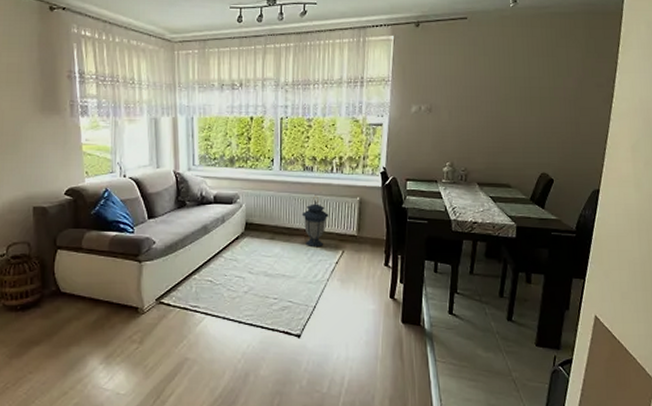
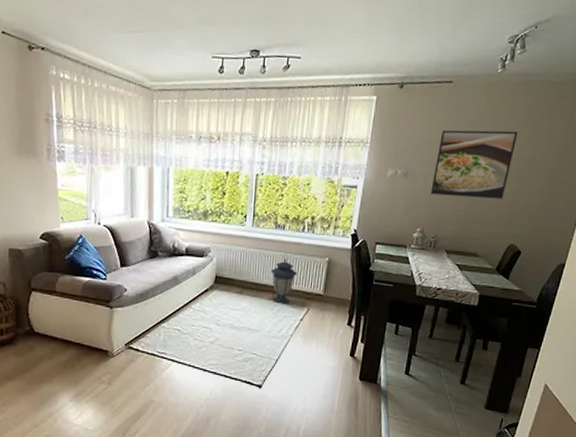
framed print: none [456,62,537,129] -> present [431,130,518,199]

